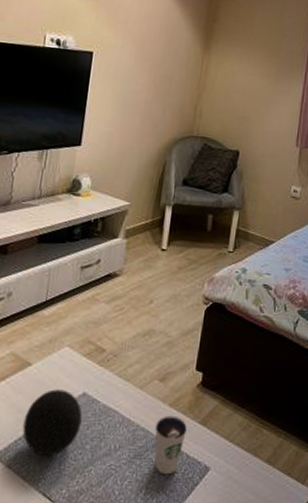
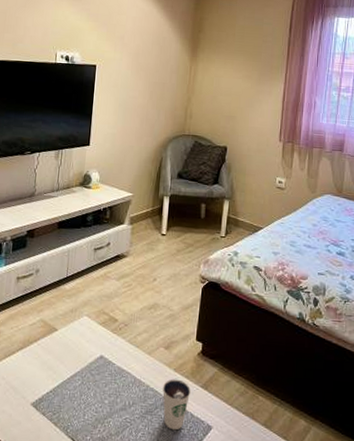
decorative ball: present [22,389,83,457] -> none [52,351,101,408]

